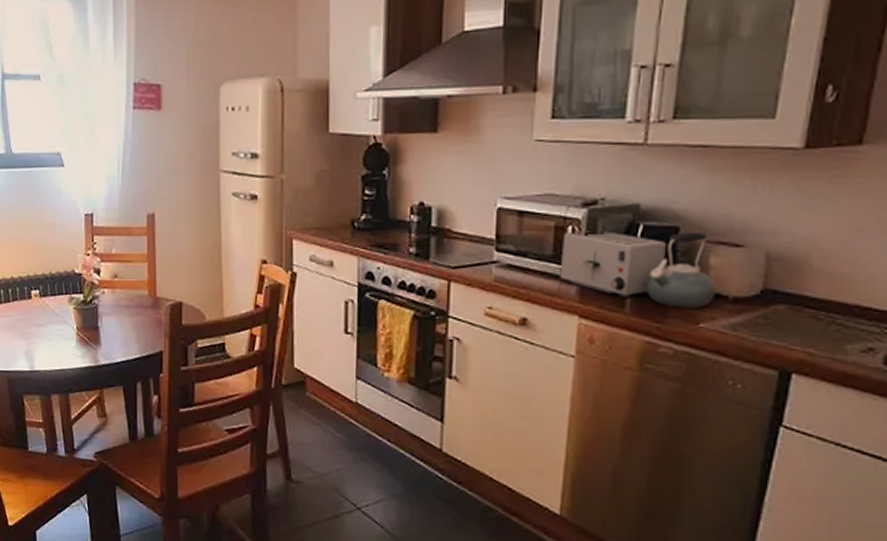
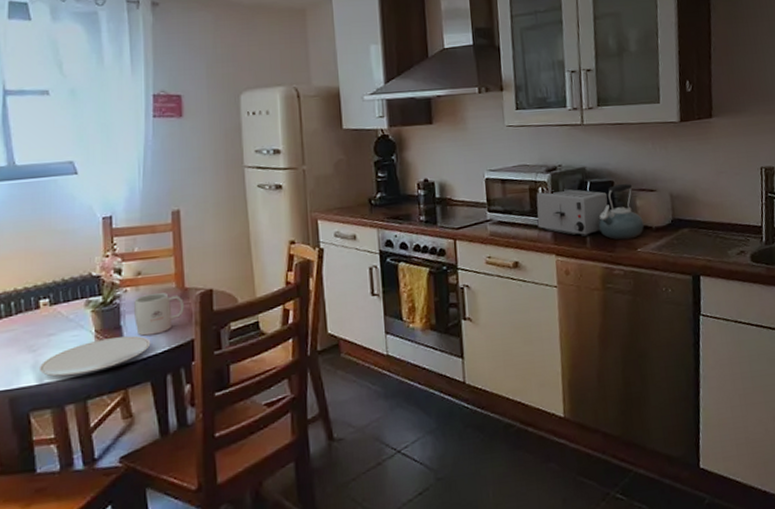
plate: none [30,337,124,368] -> present [39,335,151,377]
mug: none [110,298,156,341] -> present [134,292,185,336]

